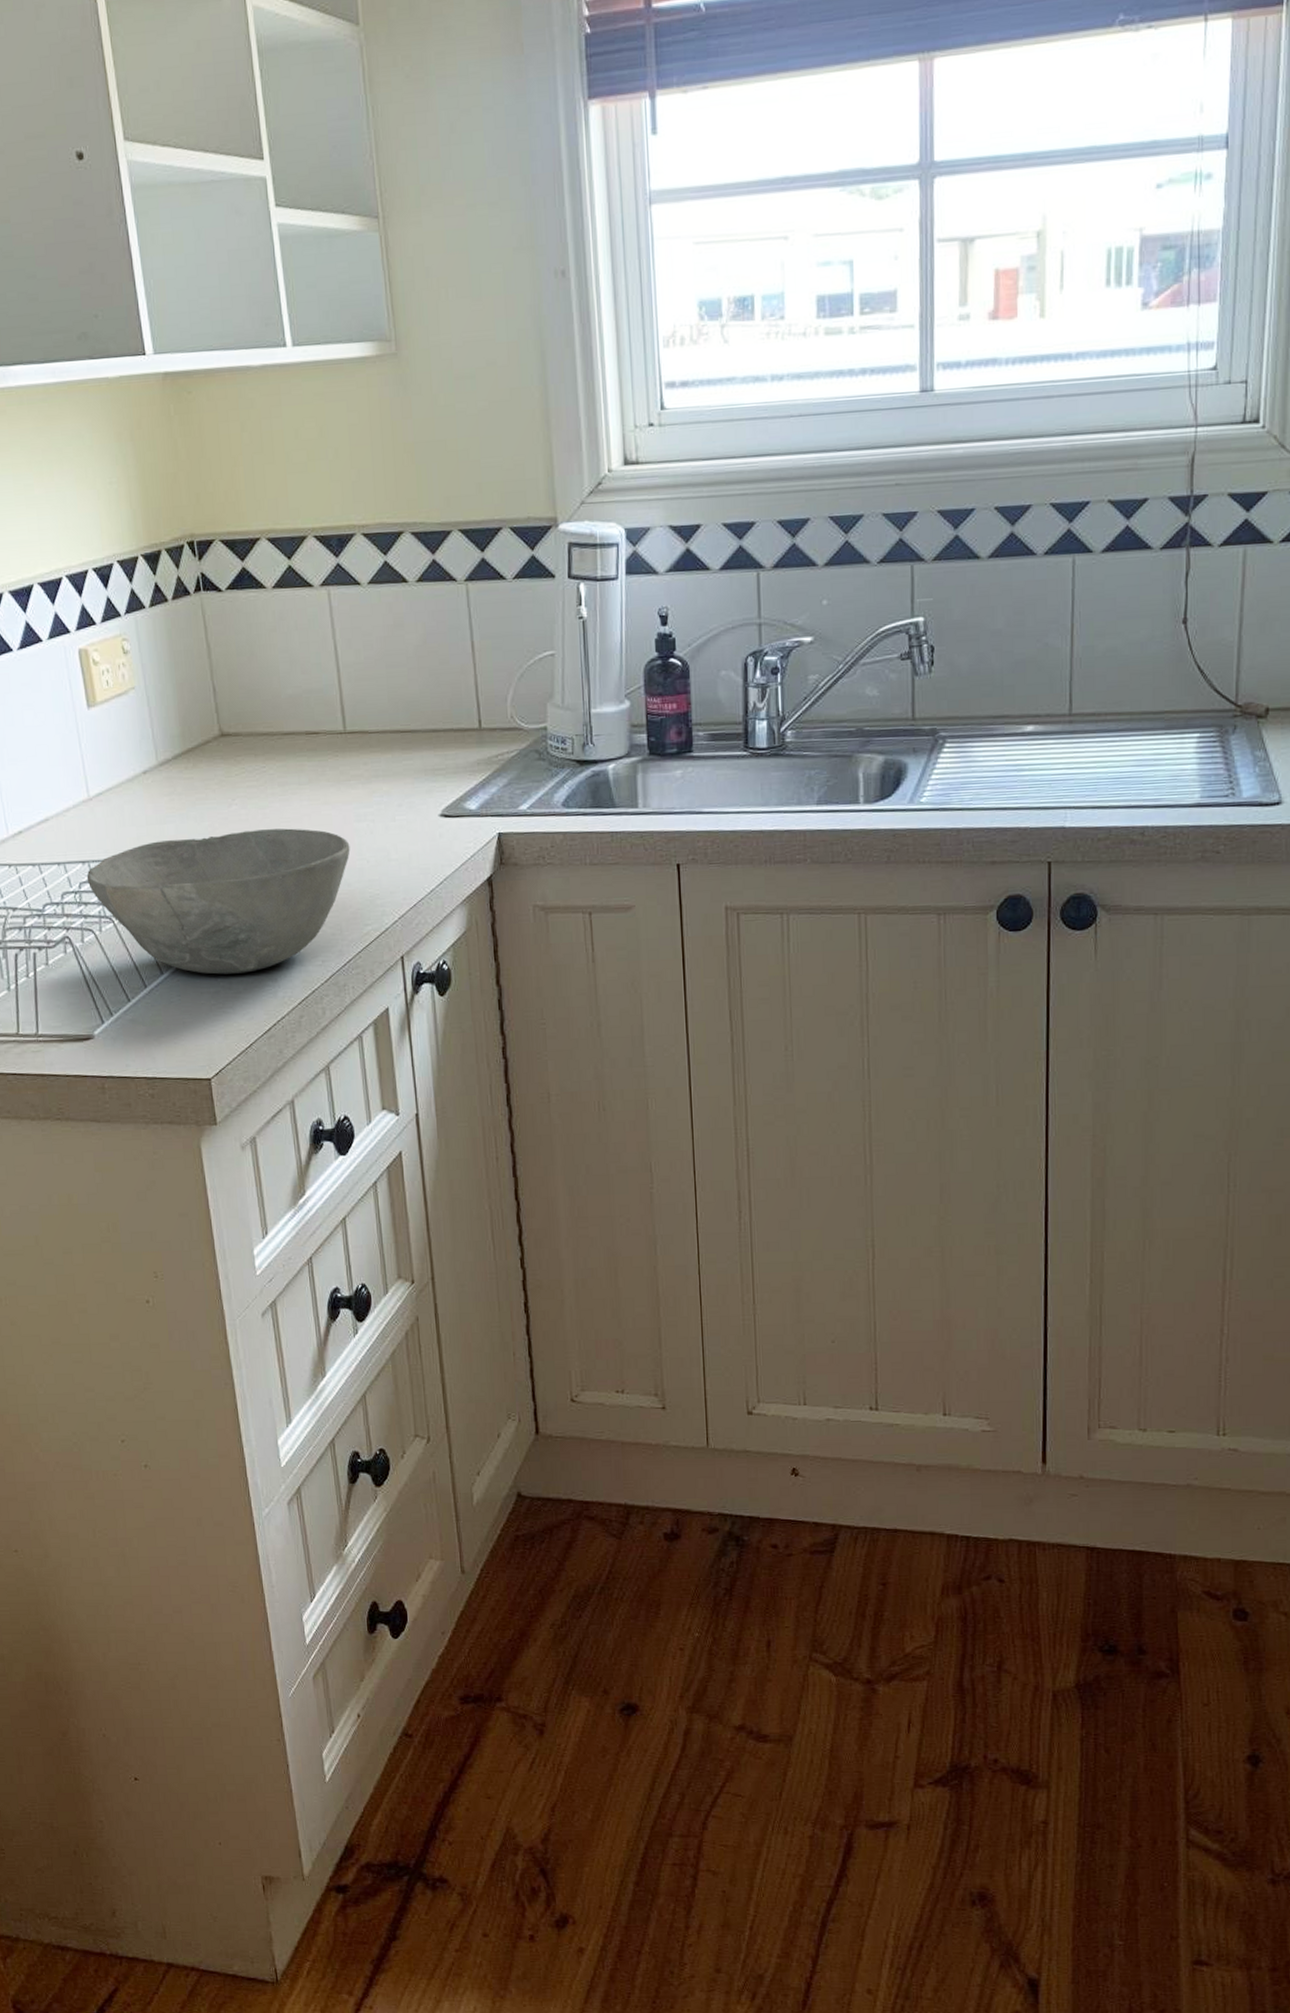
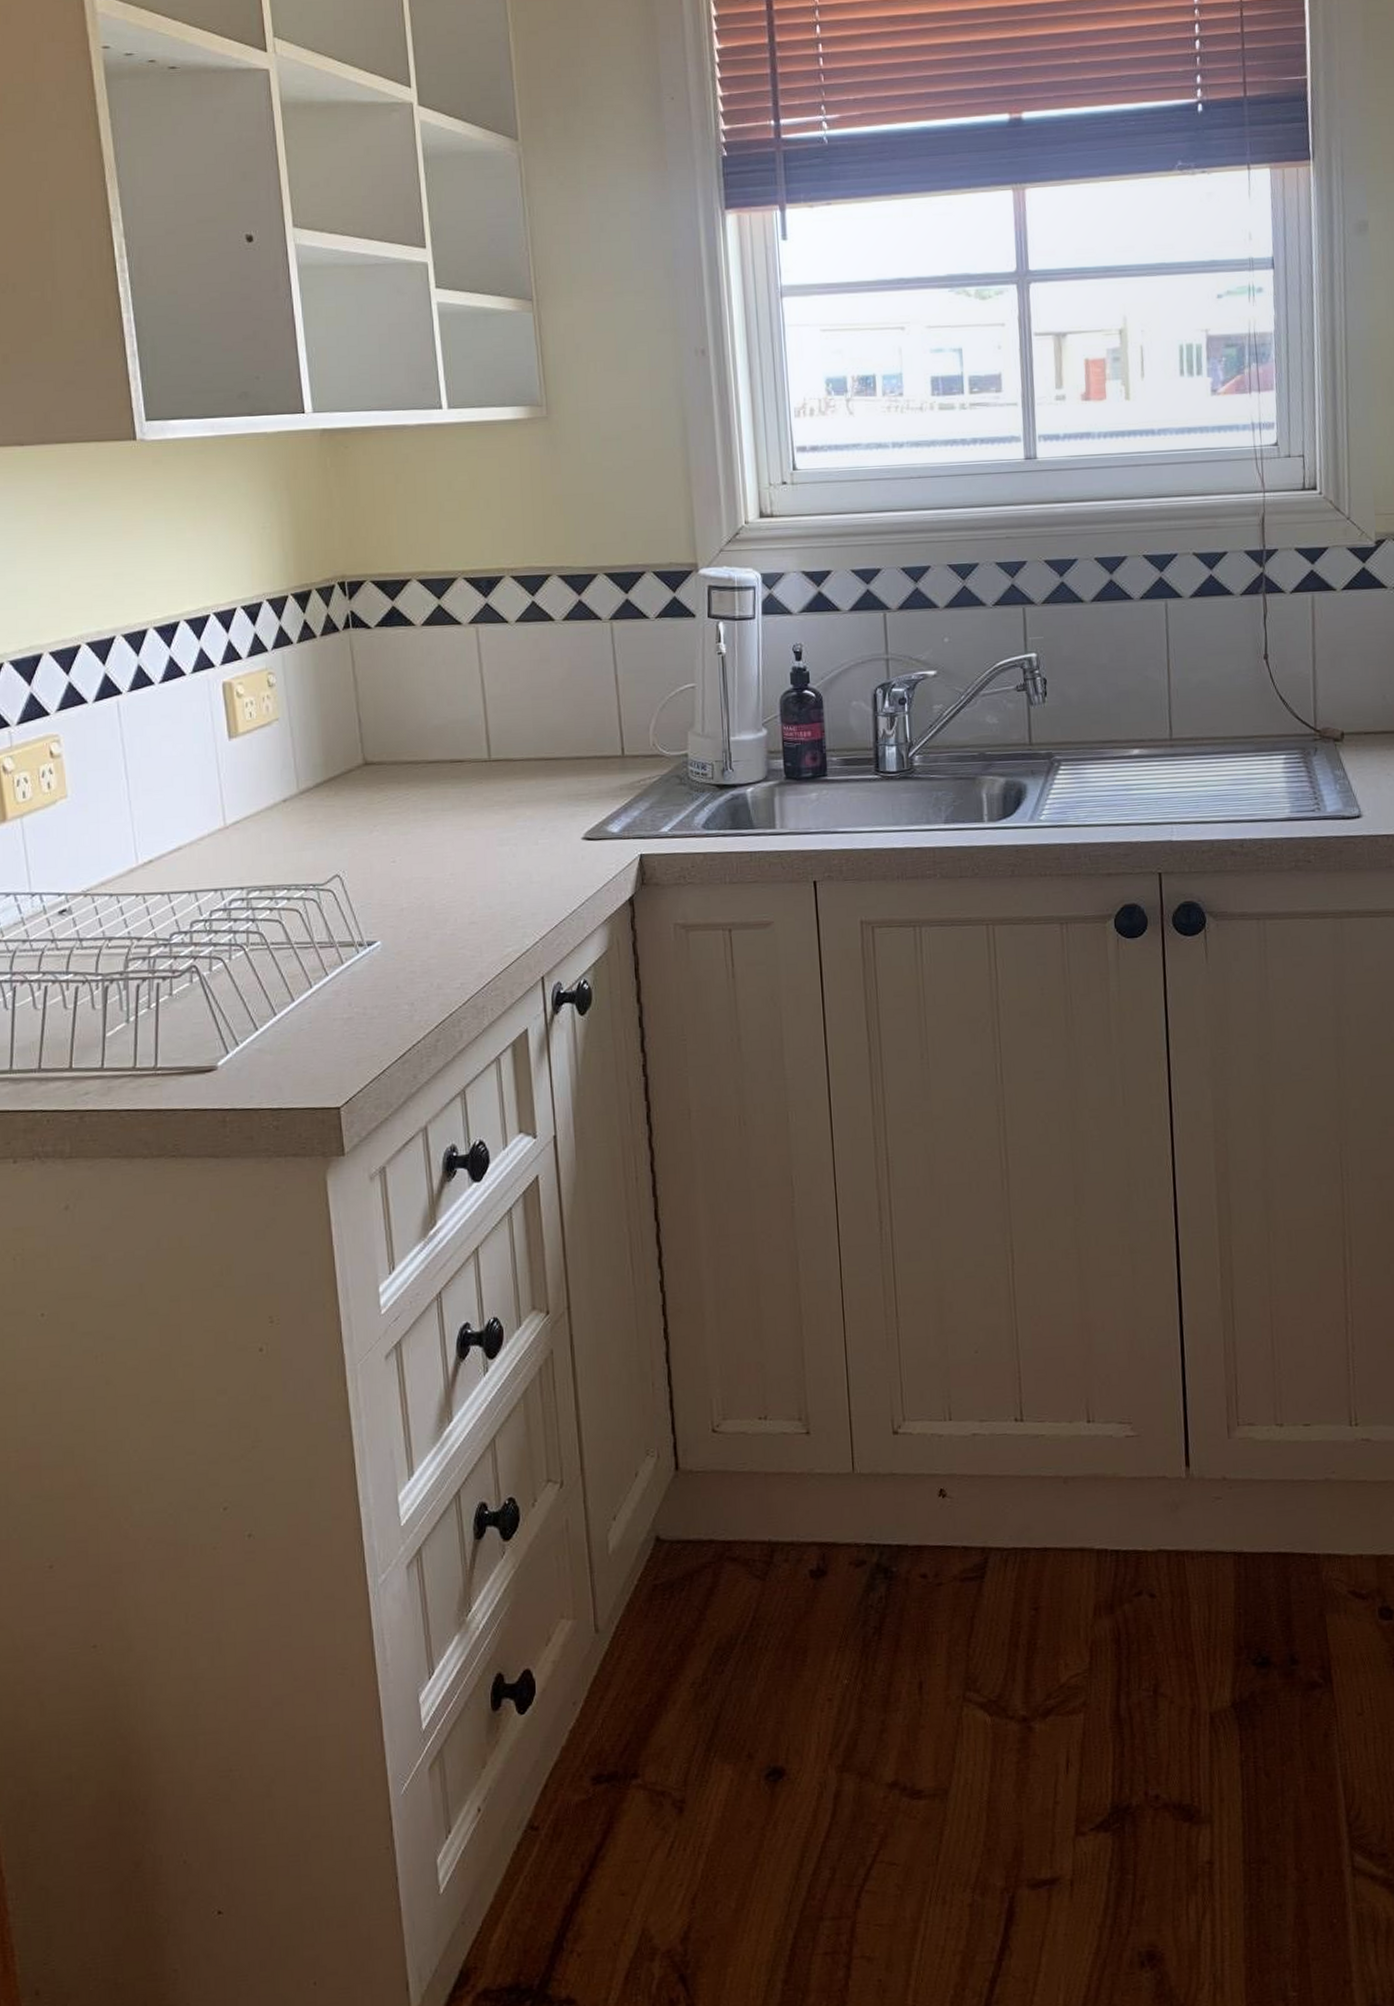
bowl: present [86,828,350,975] -> none [218,853,492,1000]

